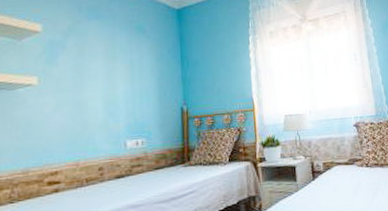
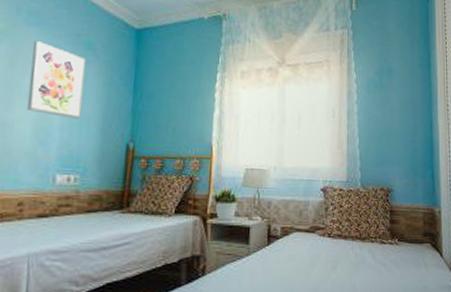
wall art: none [95,32,141,92] -> present [26,41,85,119]

